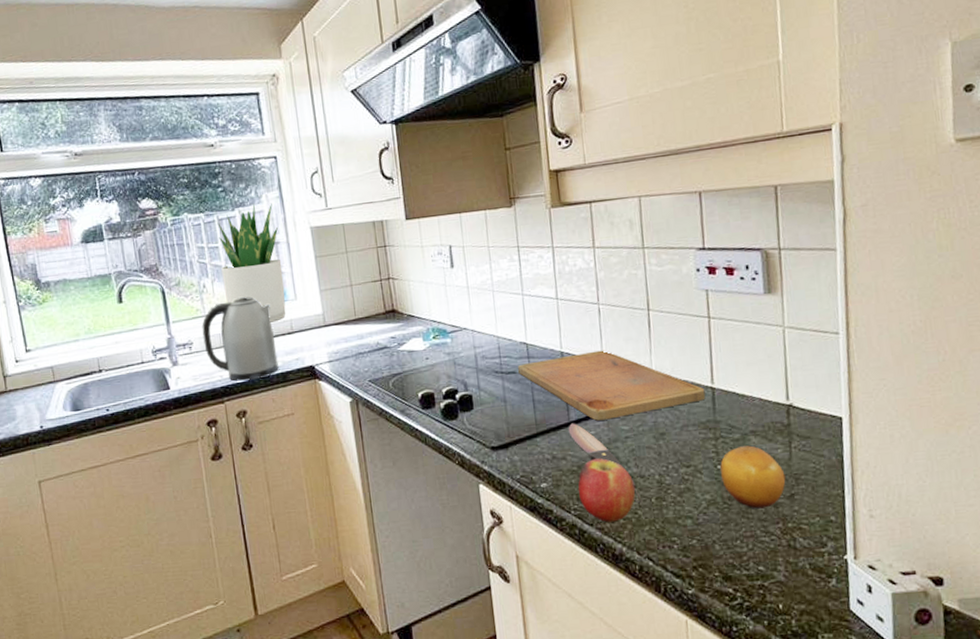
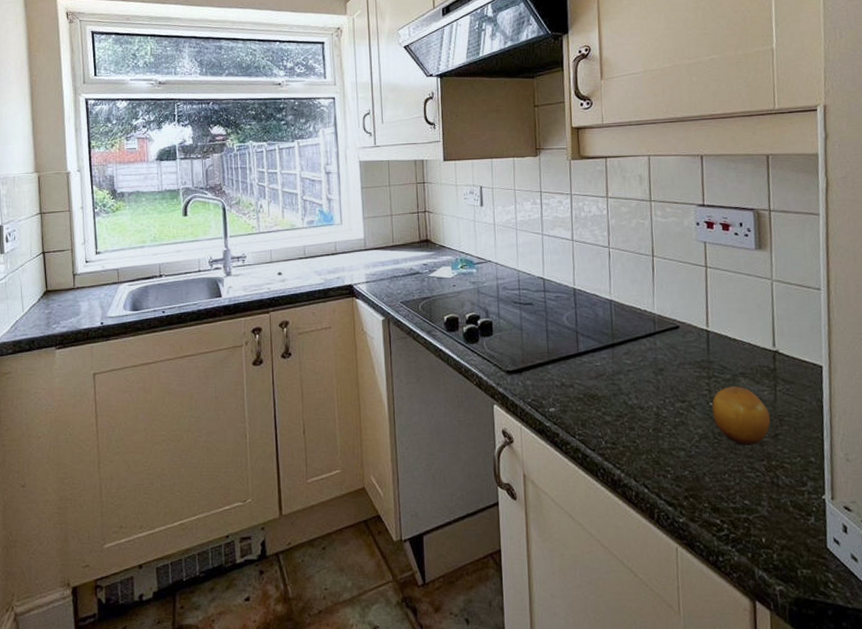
kettle: present [202,296,279,382] -> none [256,219,321,295]
planter: present [217,203,286,323] -> none [278,137,332,243]
cutting board: present [518,350,706,421] -> none [535,289,701,353]
kitchen knife: present [568,423,642,504] -> none [577,354,641,433]
fruit: present [577,458,635,523] -> none [582,389,634,449]

